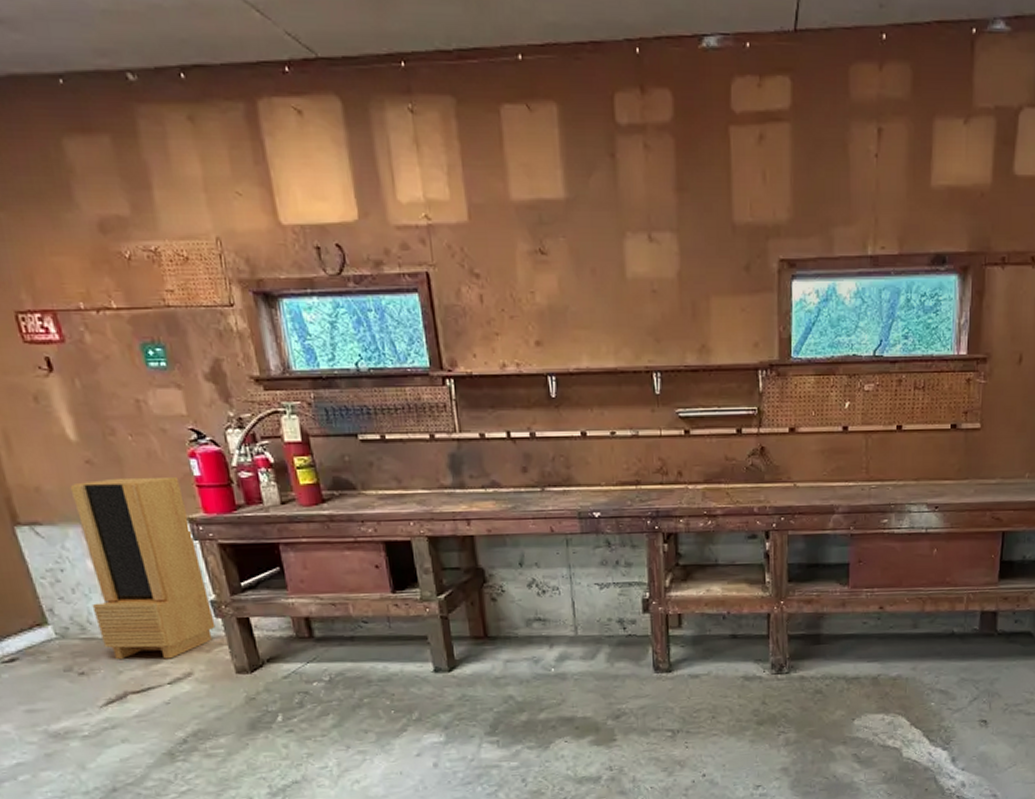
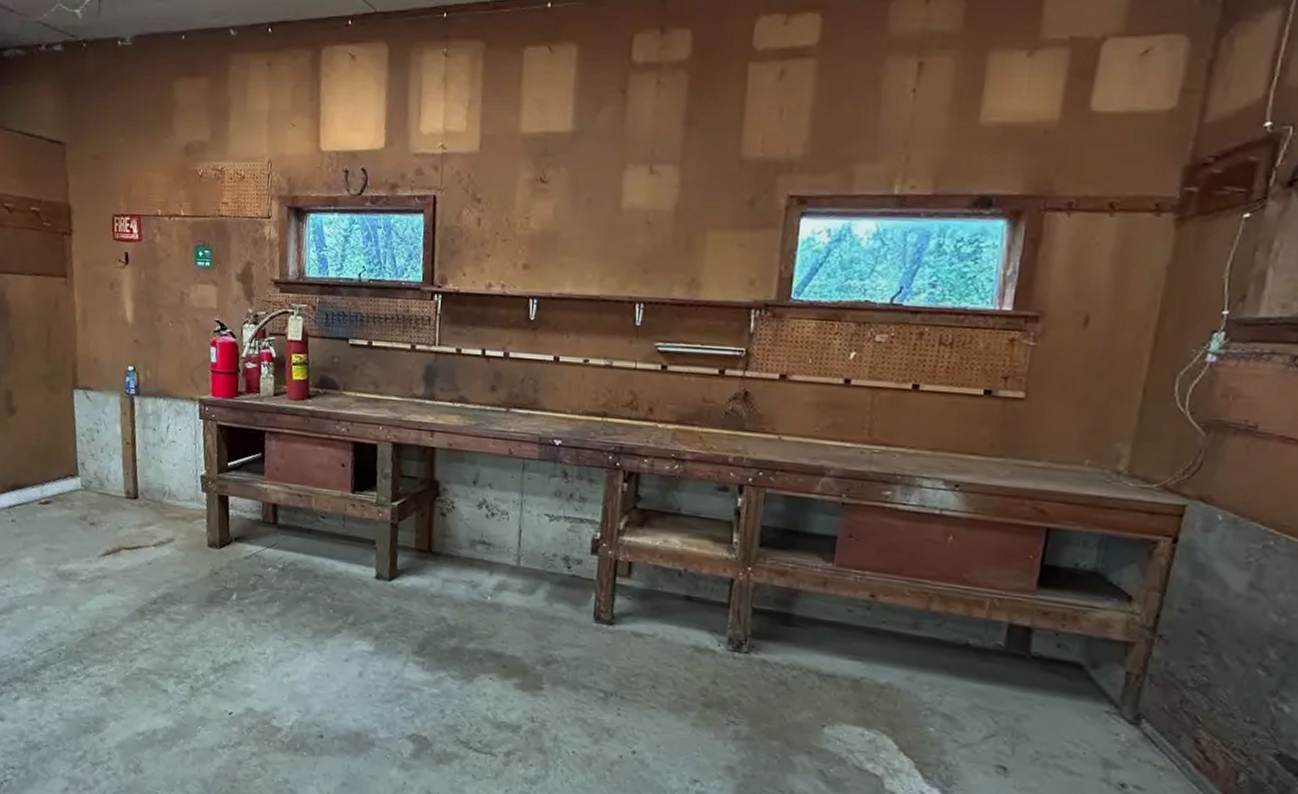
storage cabinet: present [70,476,216,659] -> none [112,357,201,523]

